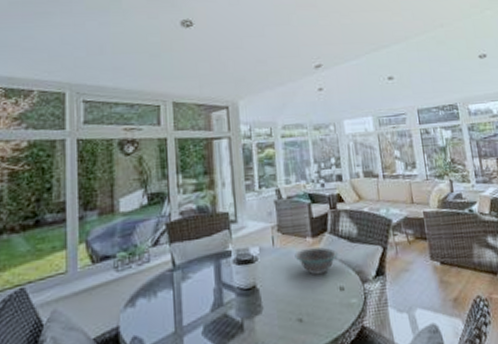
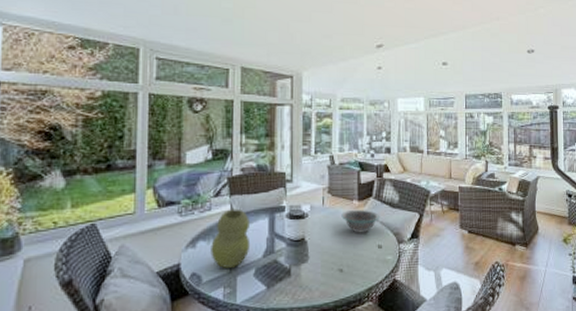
vase: none [152,257,196,328] -> present [211,209,251,268]

